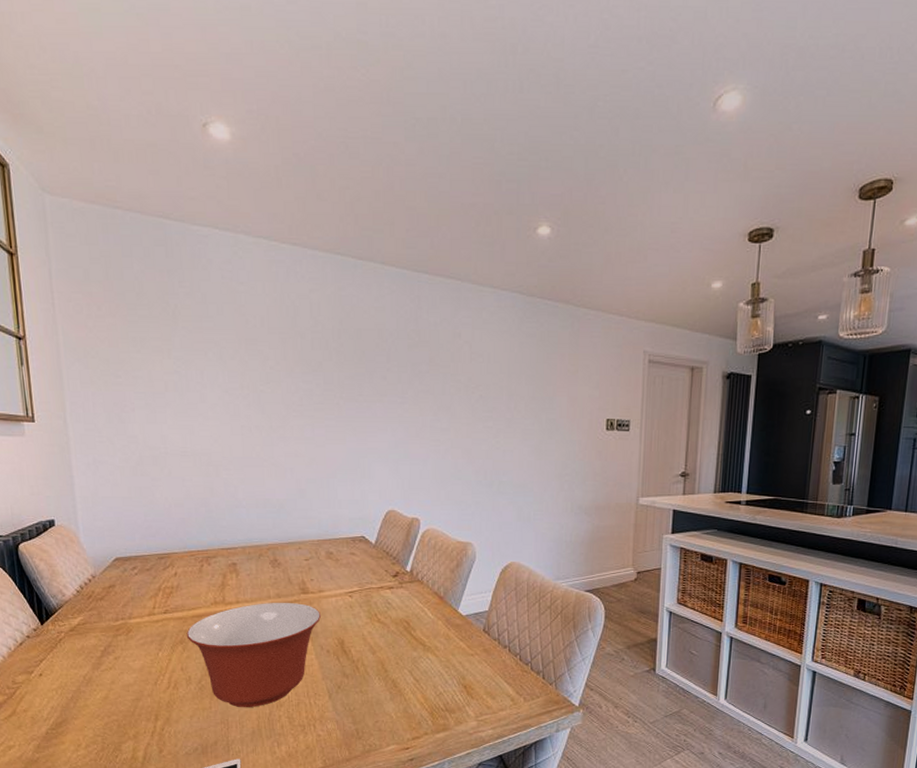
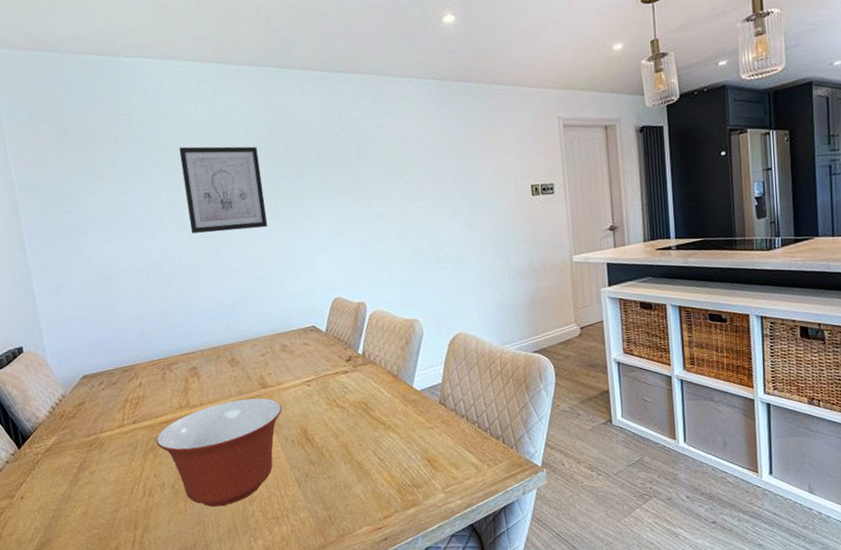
wall art: none [241,330,327,427] -> present [179,146,268,234]

